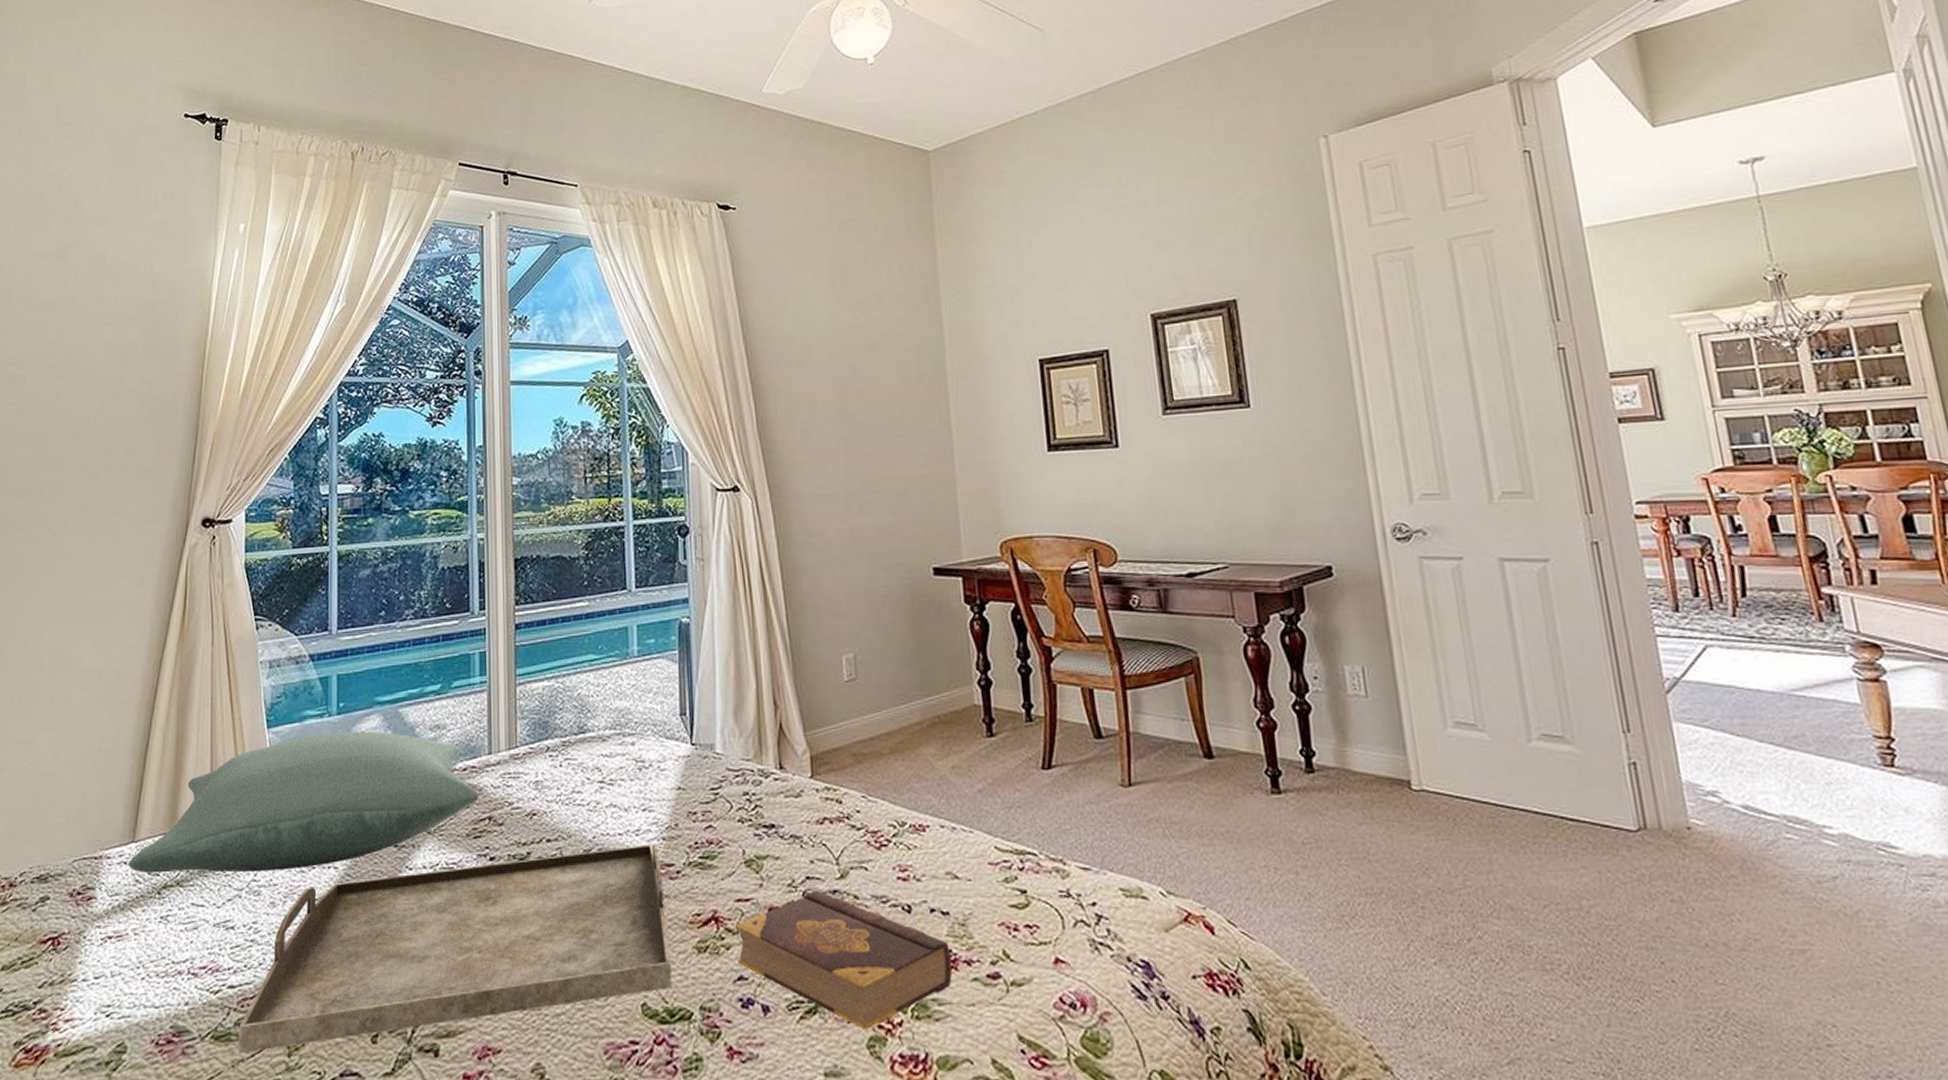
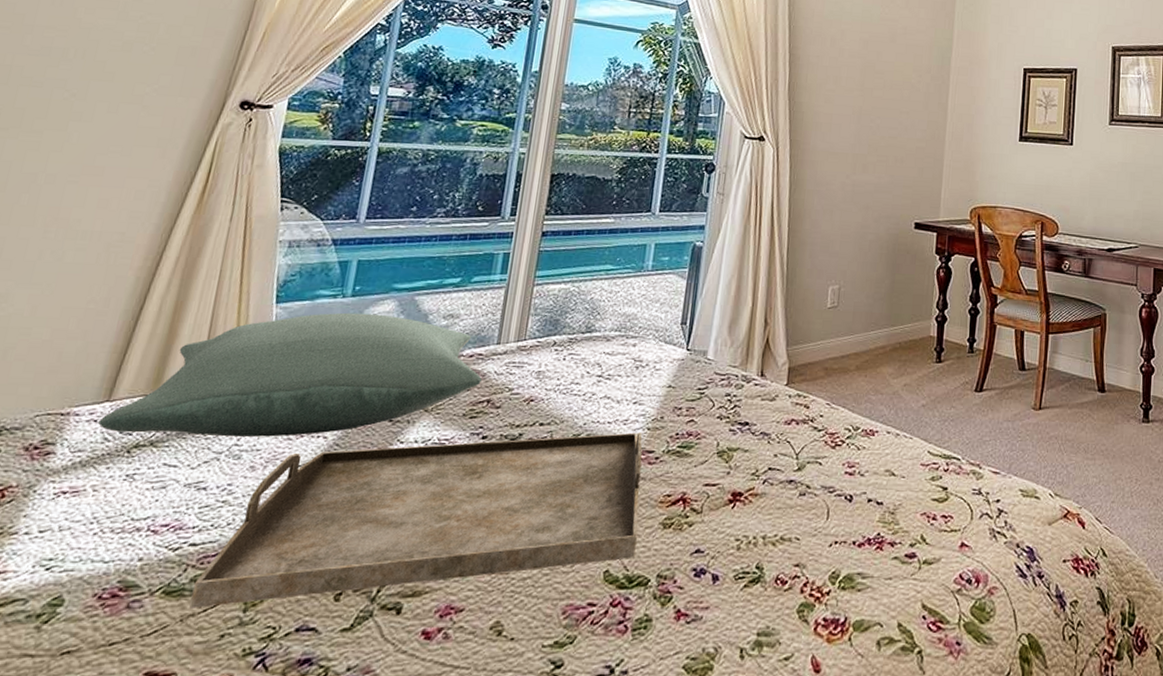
book: present [735,891,953,1030] -> none [697,480,879,597]

